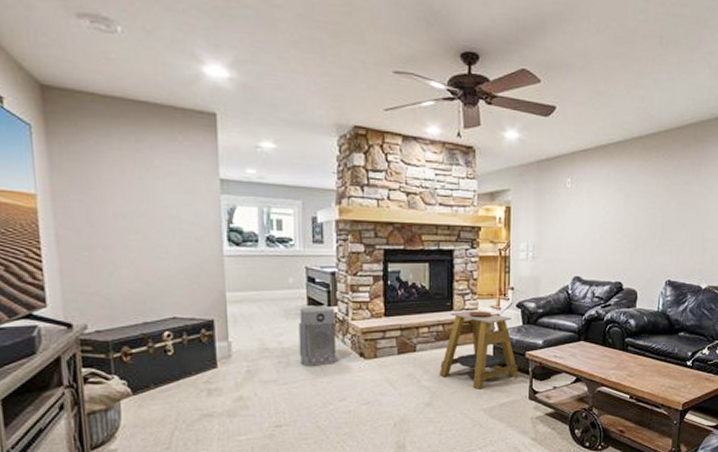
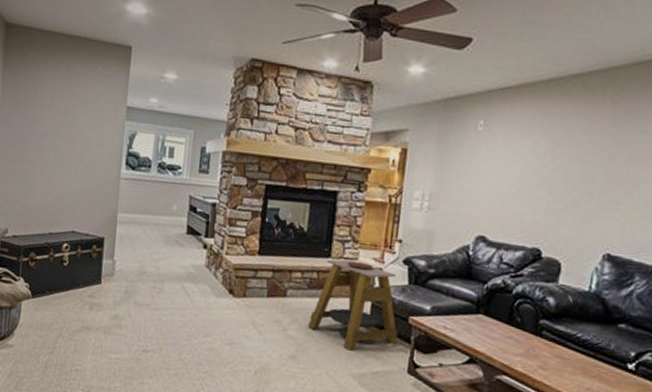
air purifier: present [298,307,336,366] -> none [173,235,211,297]

